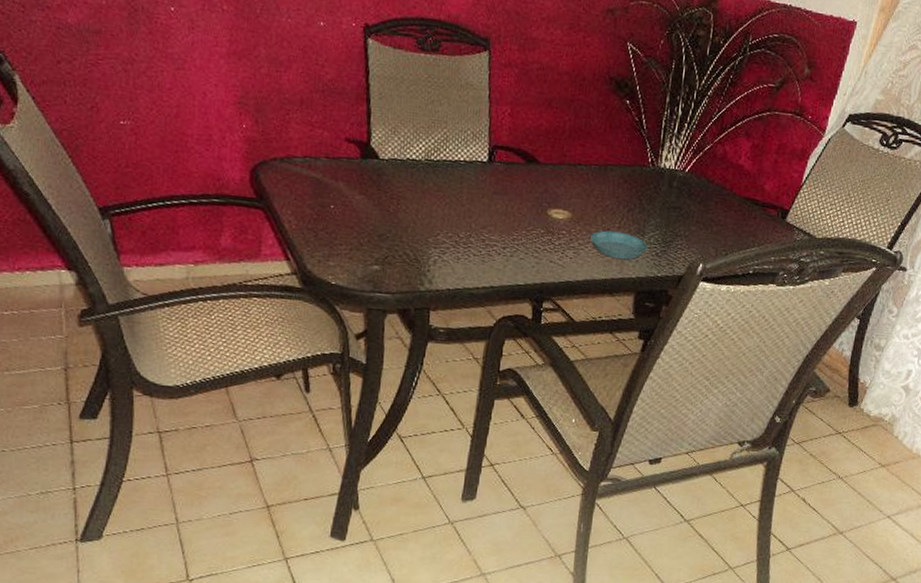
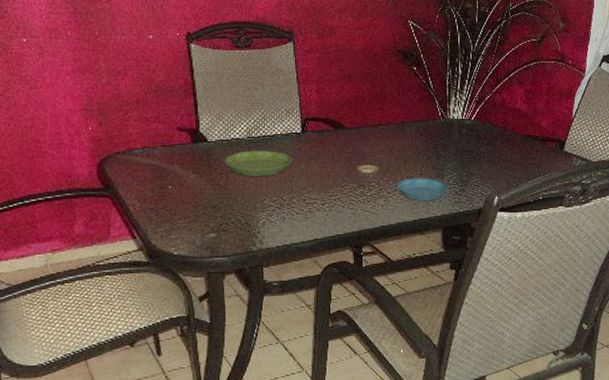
saucer: none [396,175,474,208] -> present [224,150,292,176]

